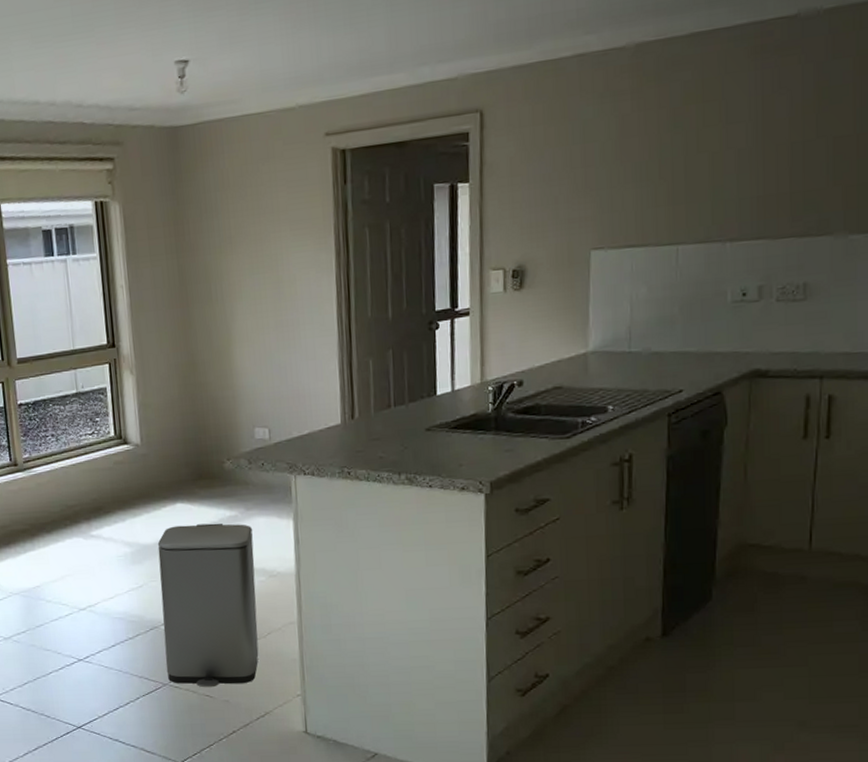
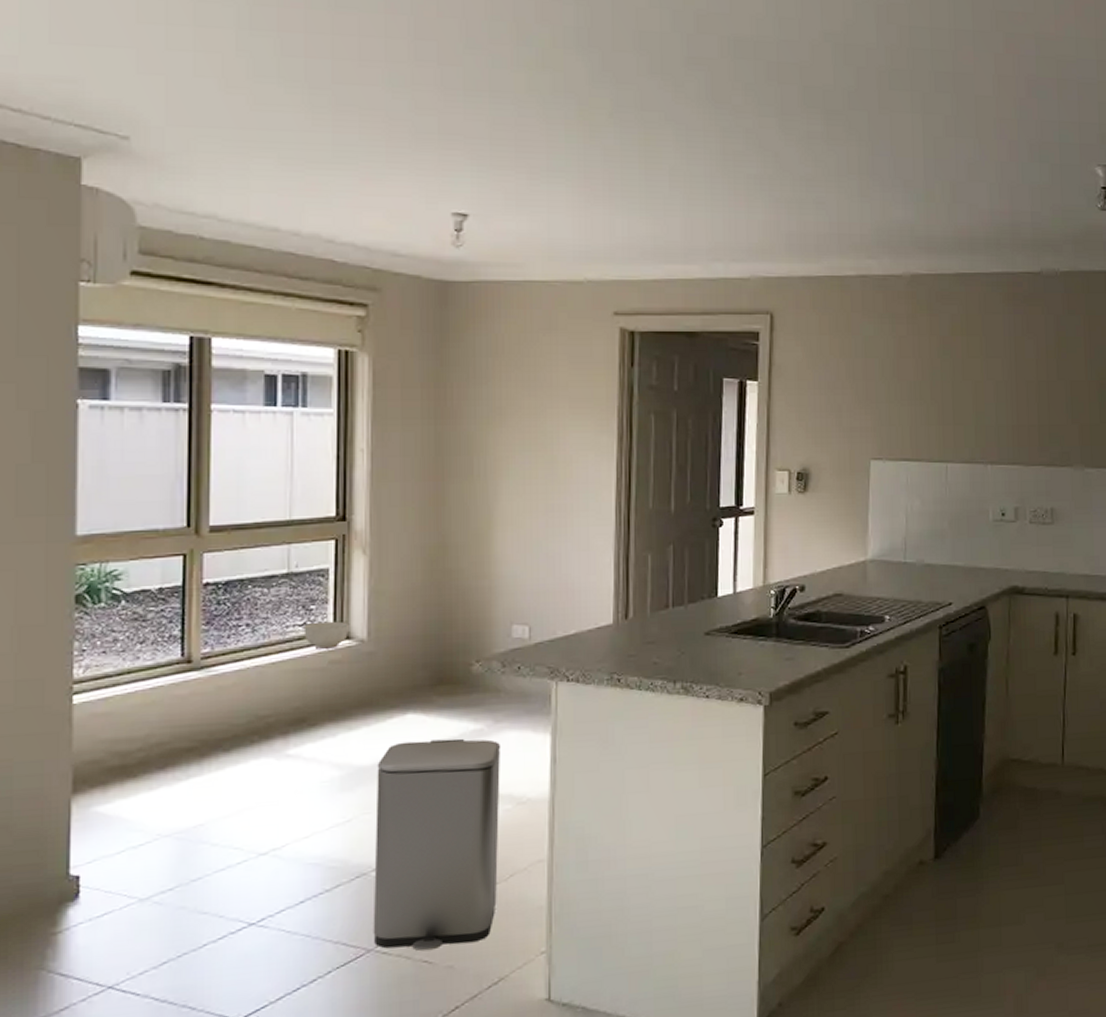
bowl: none [92,429,127,453] -> present [303,621,350,649]

